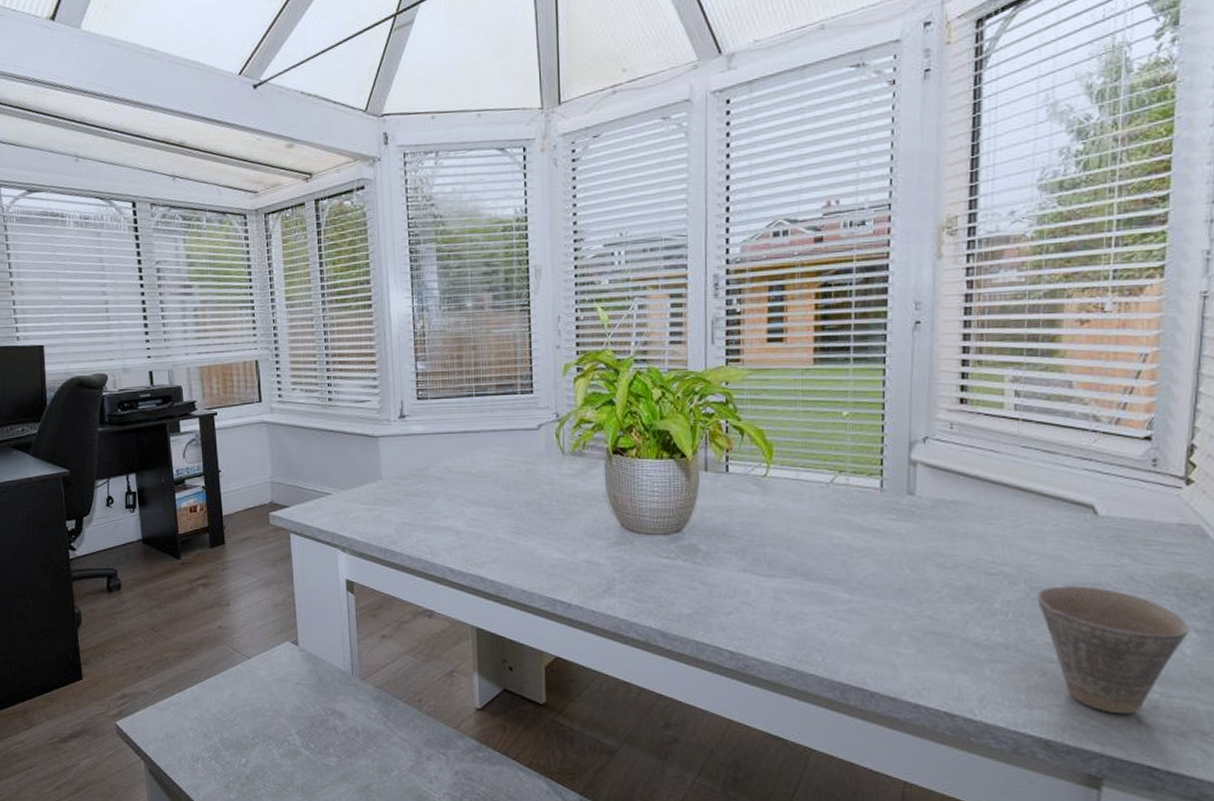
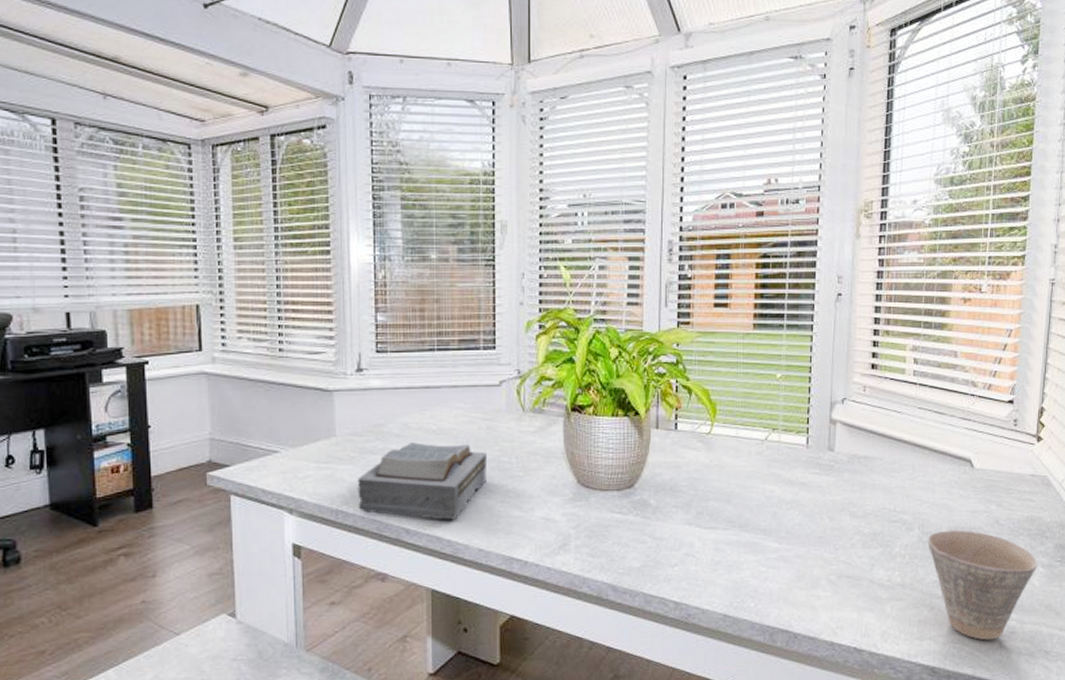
bible: none [403,485,528,561] -> present [358,442,488,520]

